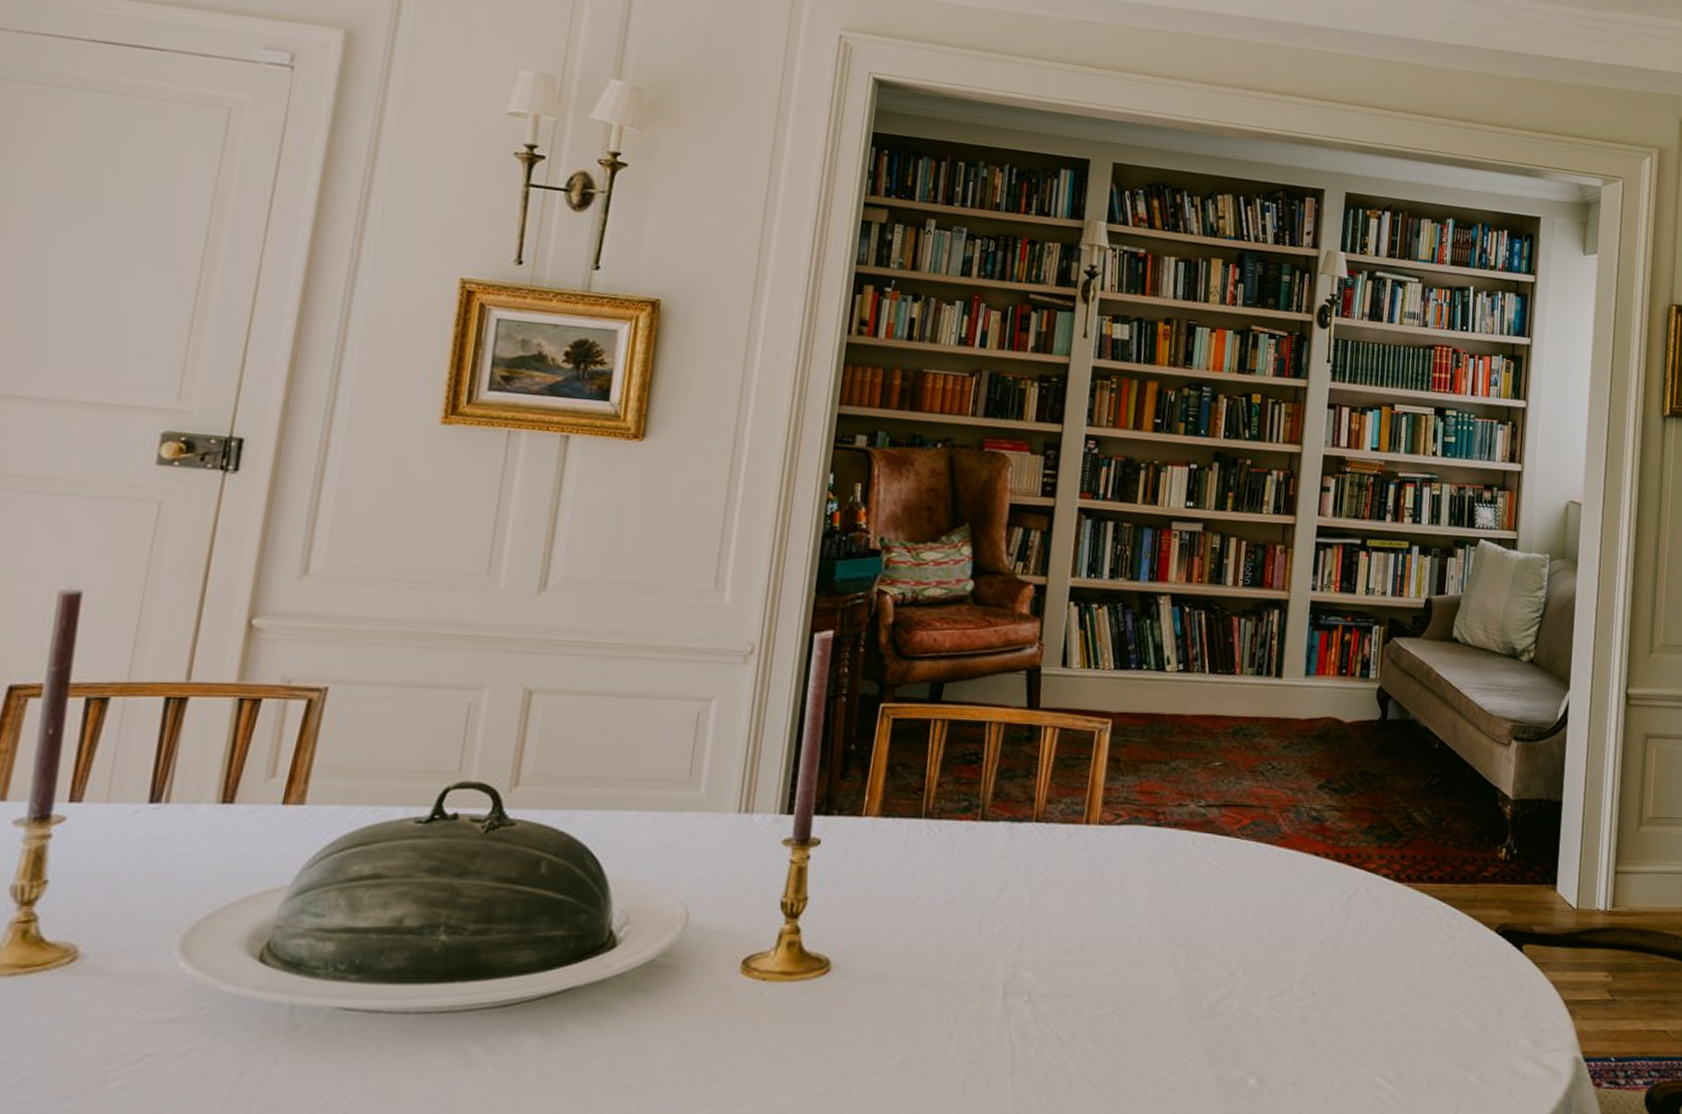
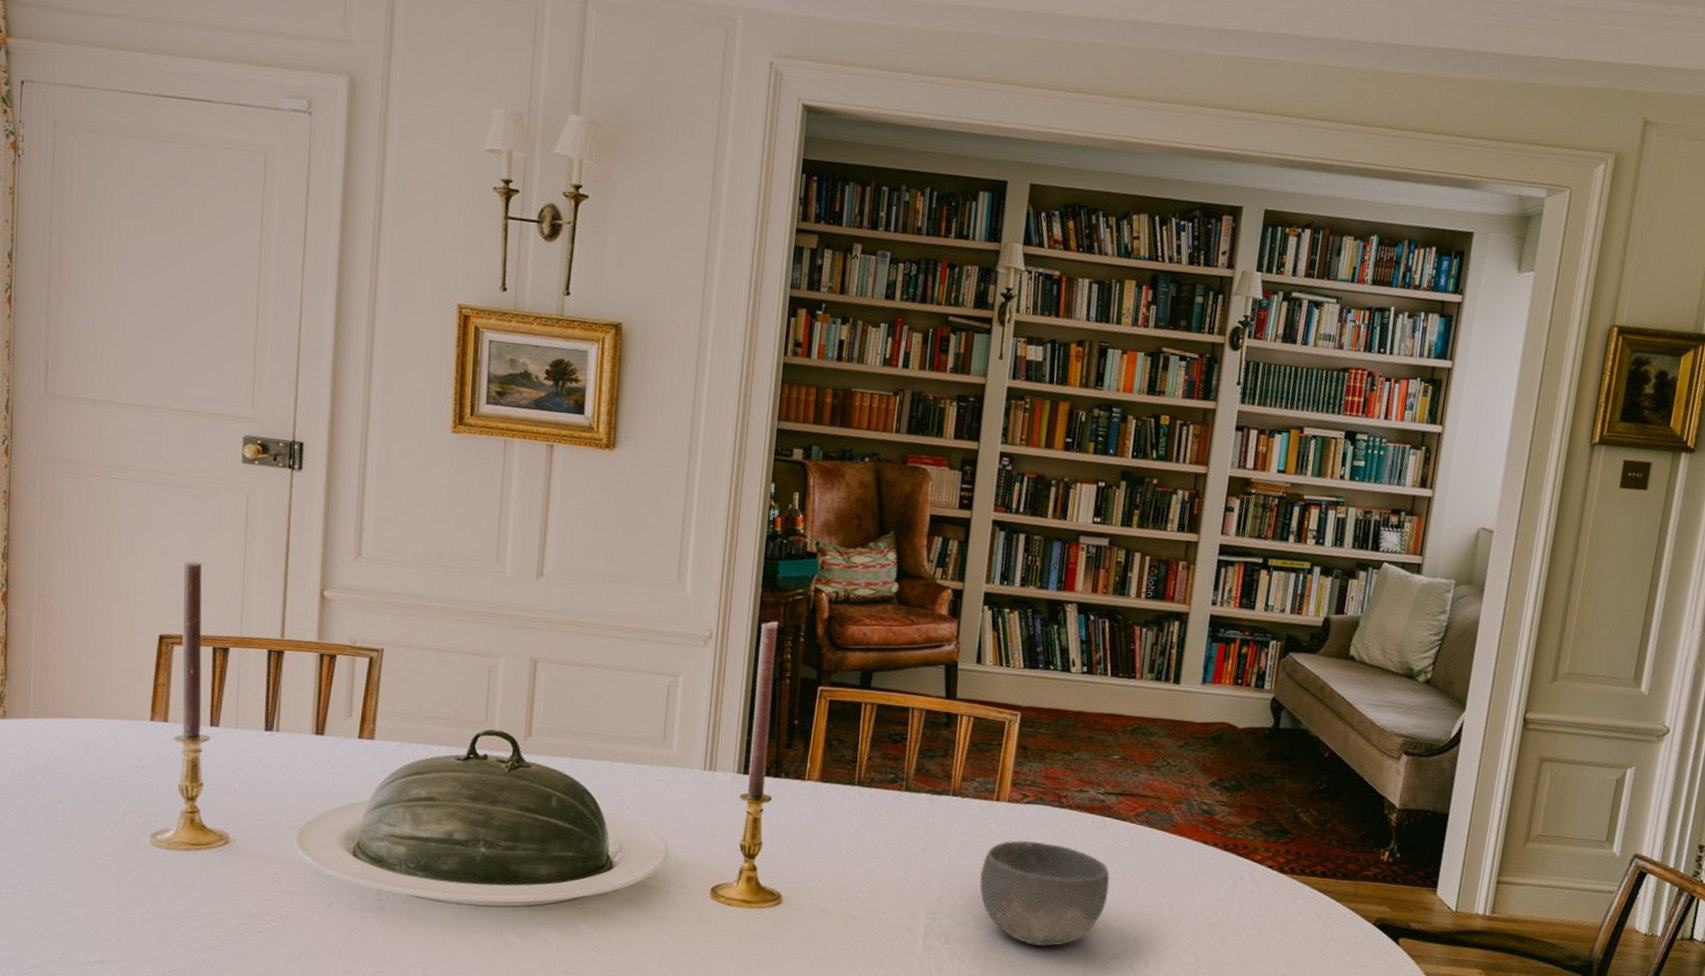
bowl: none [1067,869,1215,993] -> present [979,840,1110,946]

